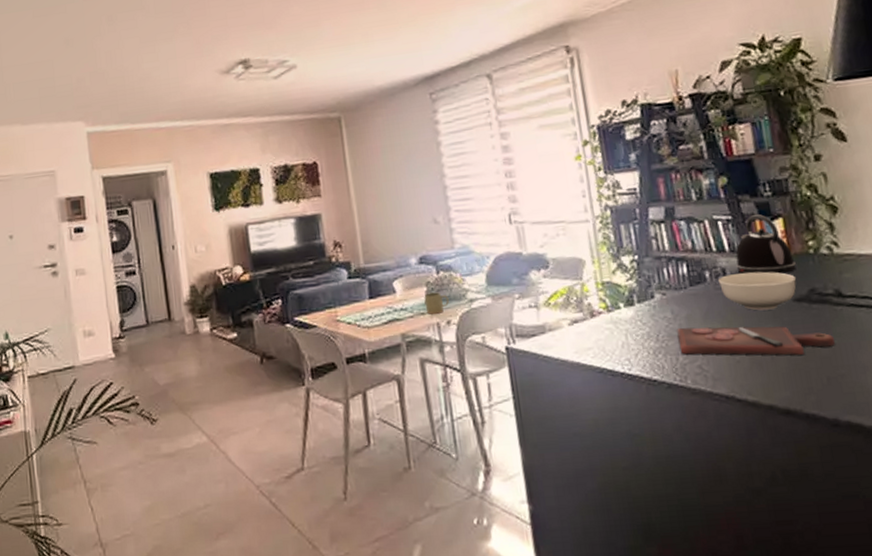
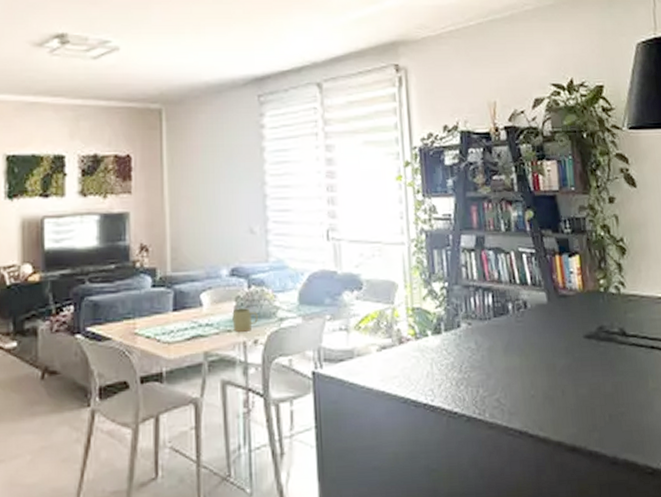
cutting board: present [677,326,836,356] -> none [479,359,618,392]
bowl: present [718,271,797,311] -> none [520,307,588,346]
kettle: present [735,214,796,274] -> none [536,249,588,310]

